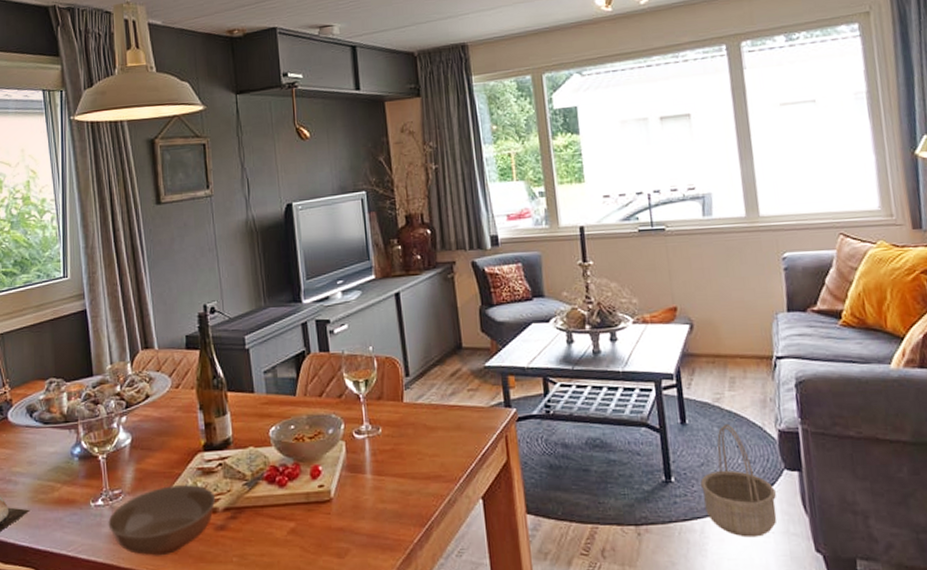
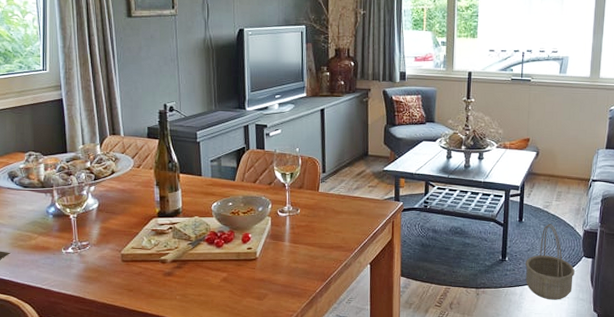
bowl: present [108,485,216,556] -> none [77,241,166,292]

